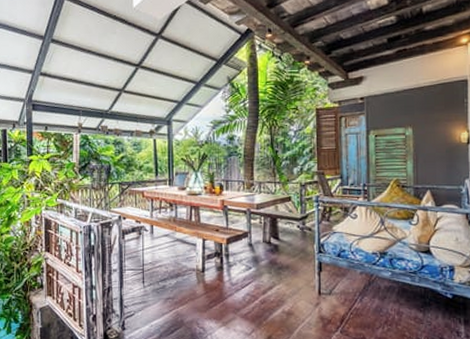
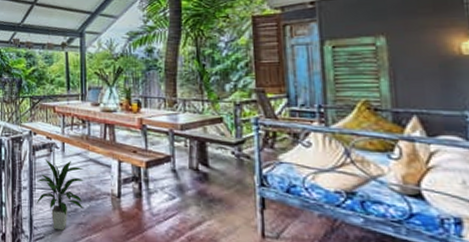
indoor plant: none [126,241,173,307] -> present [36,159,85,231]

